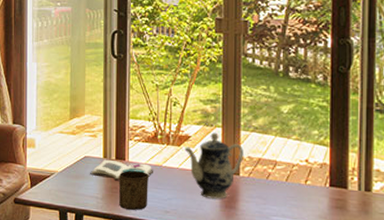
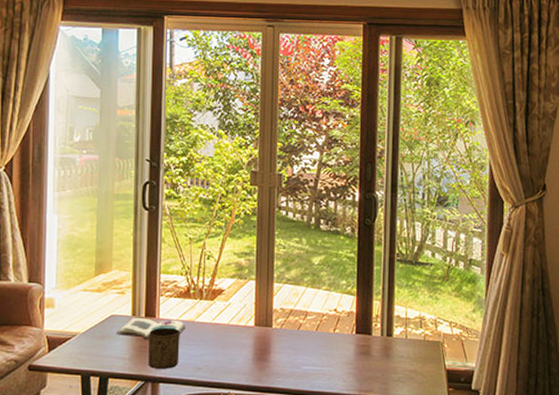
teapot: present [184,132,244,199] -> none [218,285,276,352]

